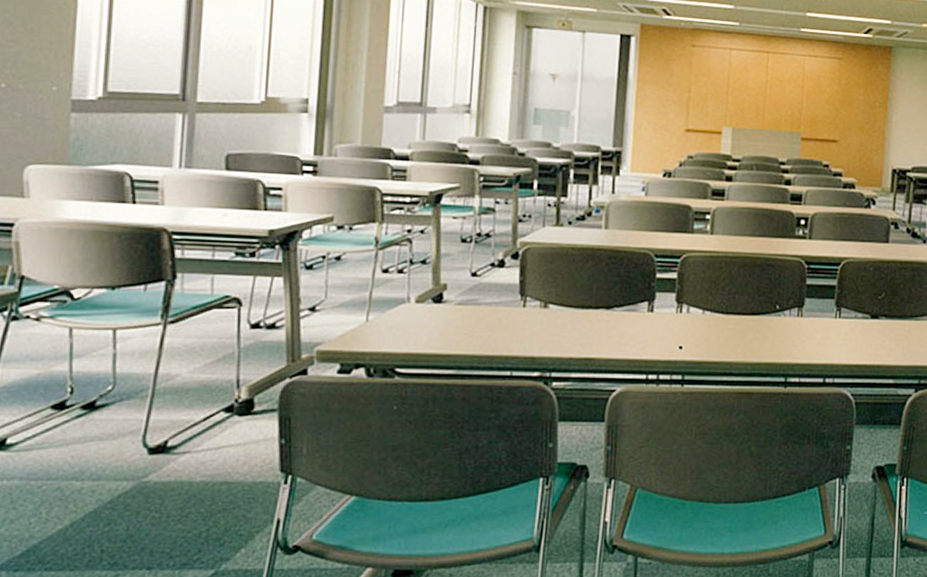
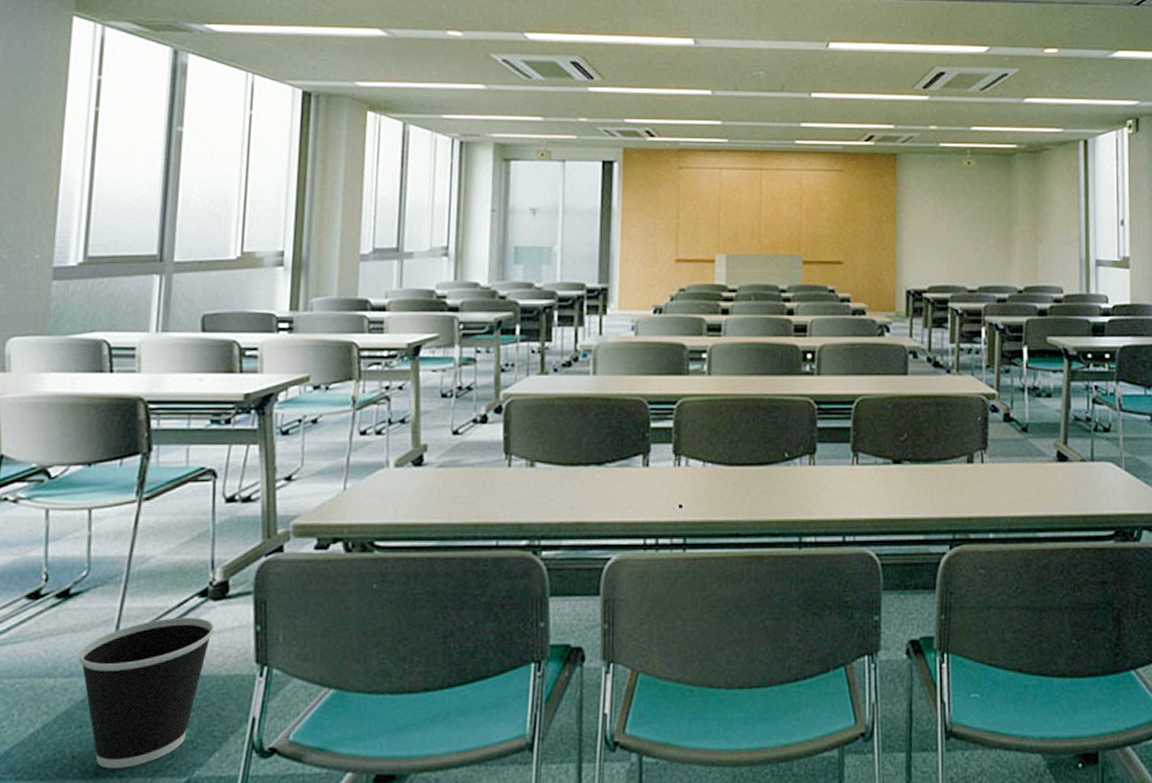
wastebasket: none [105,429,240,562] -> present [78,616,215,769]

